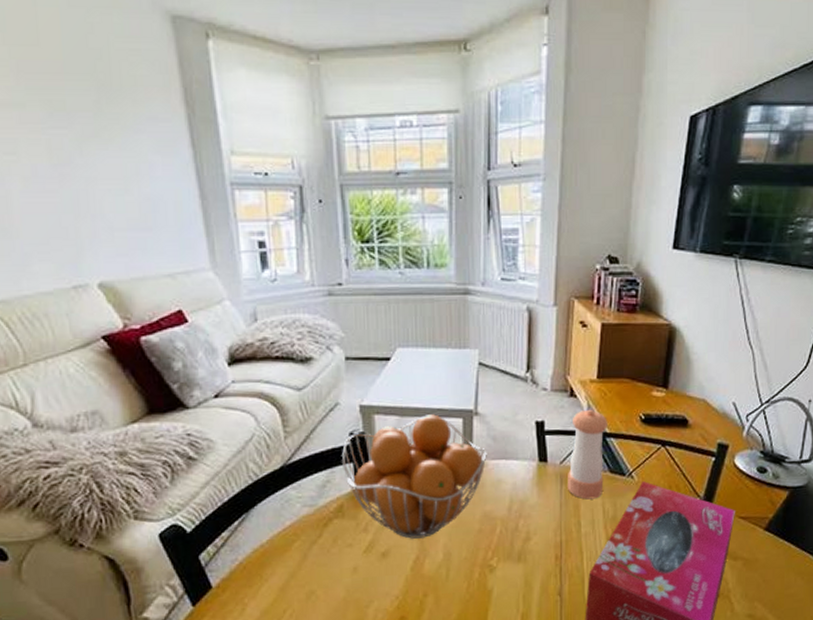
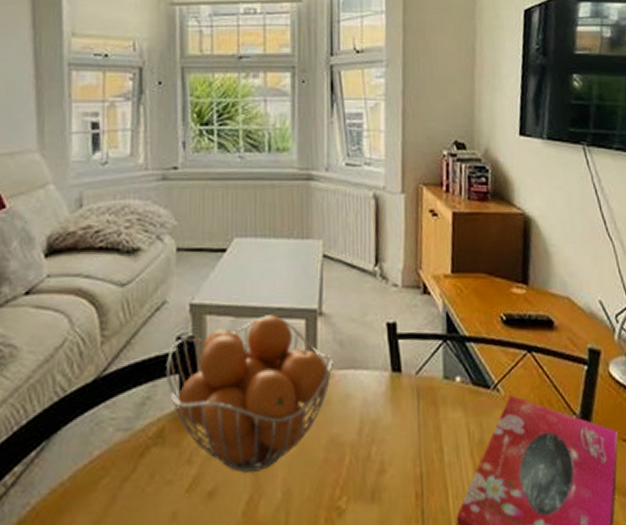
pepper shaker: present [568,409,608,500] -> none [425,308,467,419]

